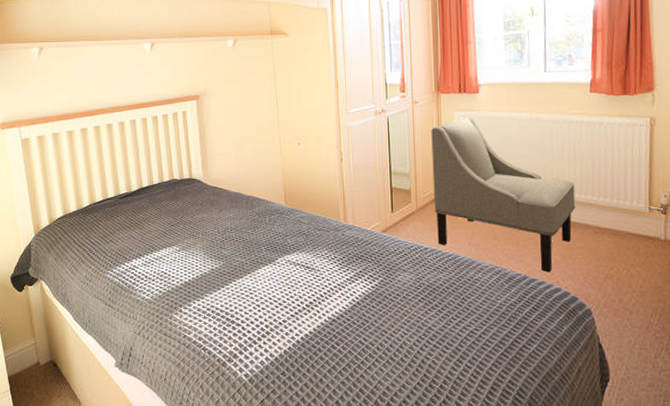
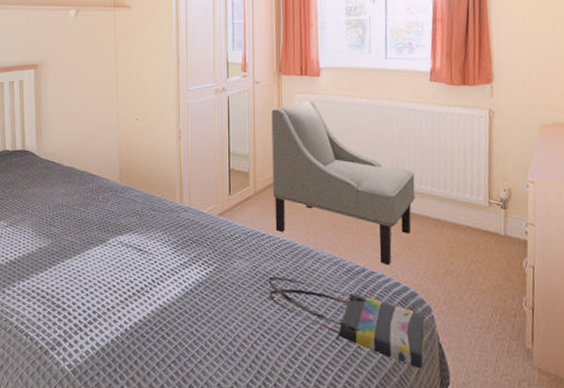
tote bag: none [432,287,586,367] -> present [268,276,426,369]

